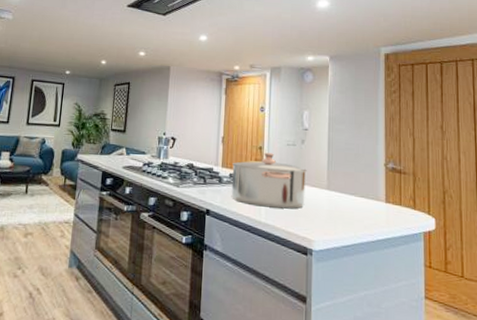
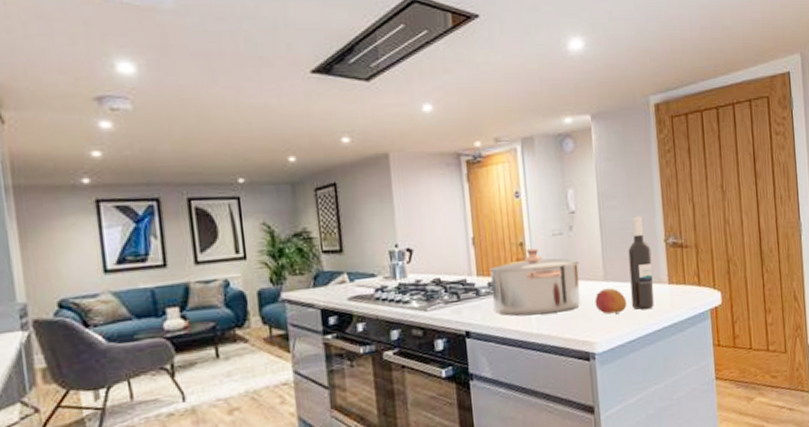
fruit: none [317,196,345,219] -> present [595,288,627,315]
wine bottle: none [349,140,372,221] -> present [628,215,654,310]

